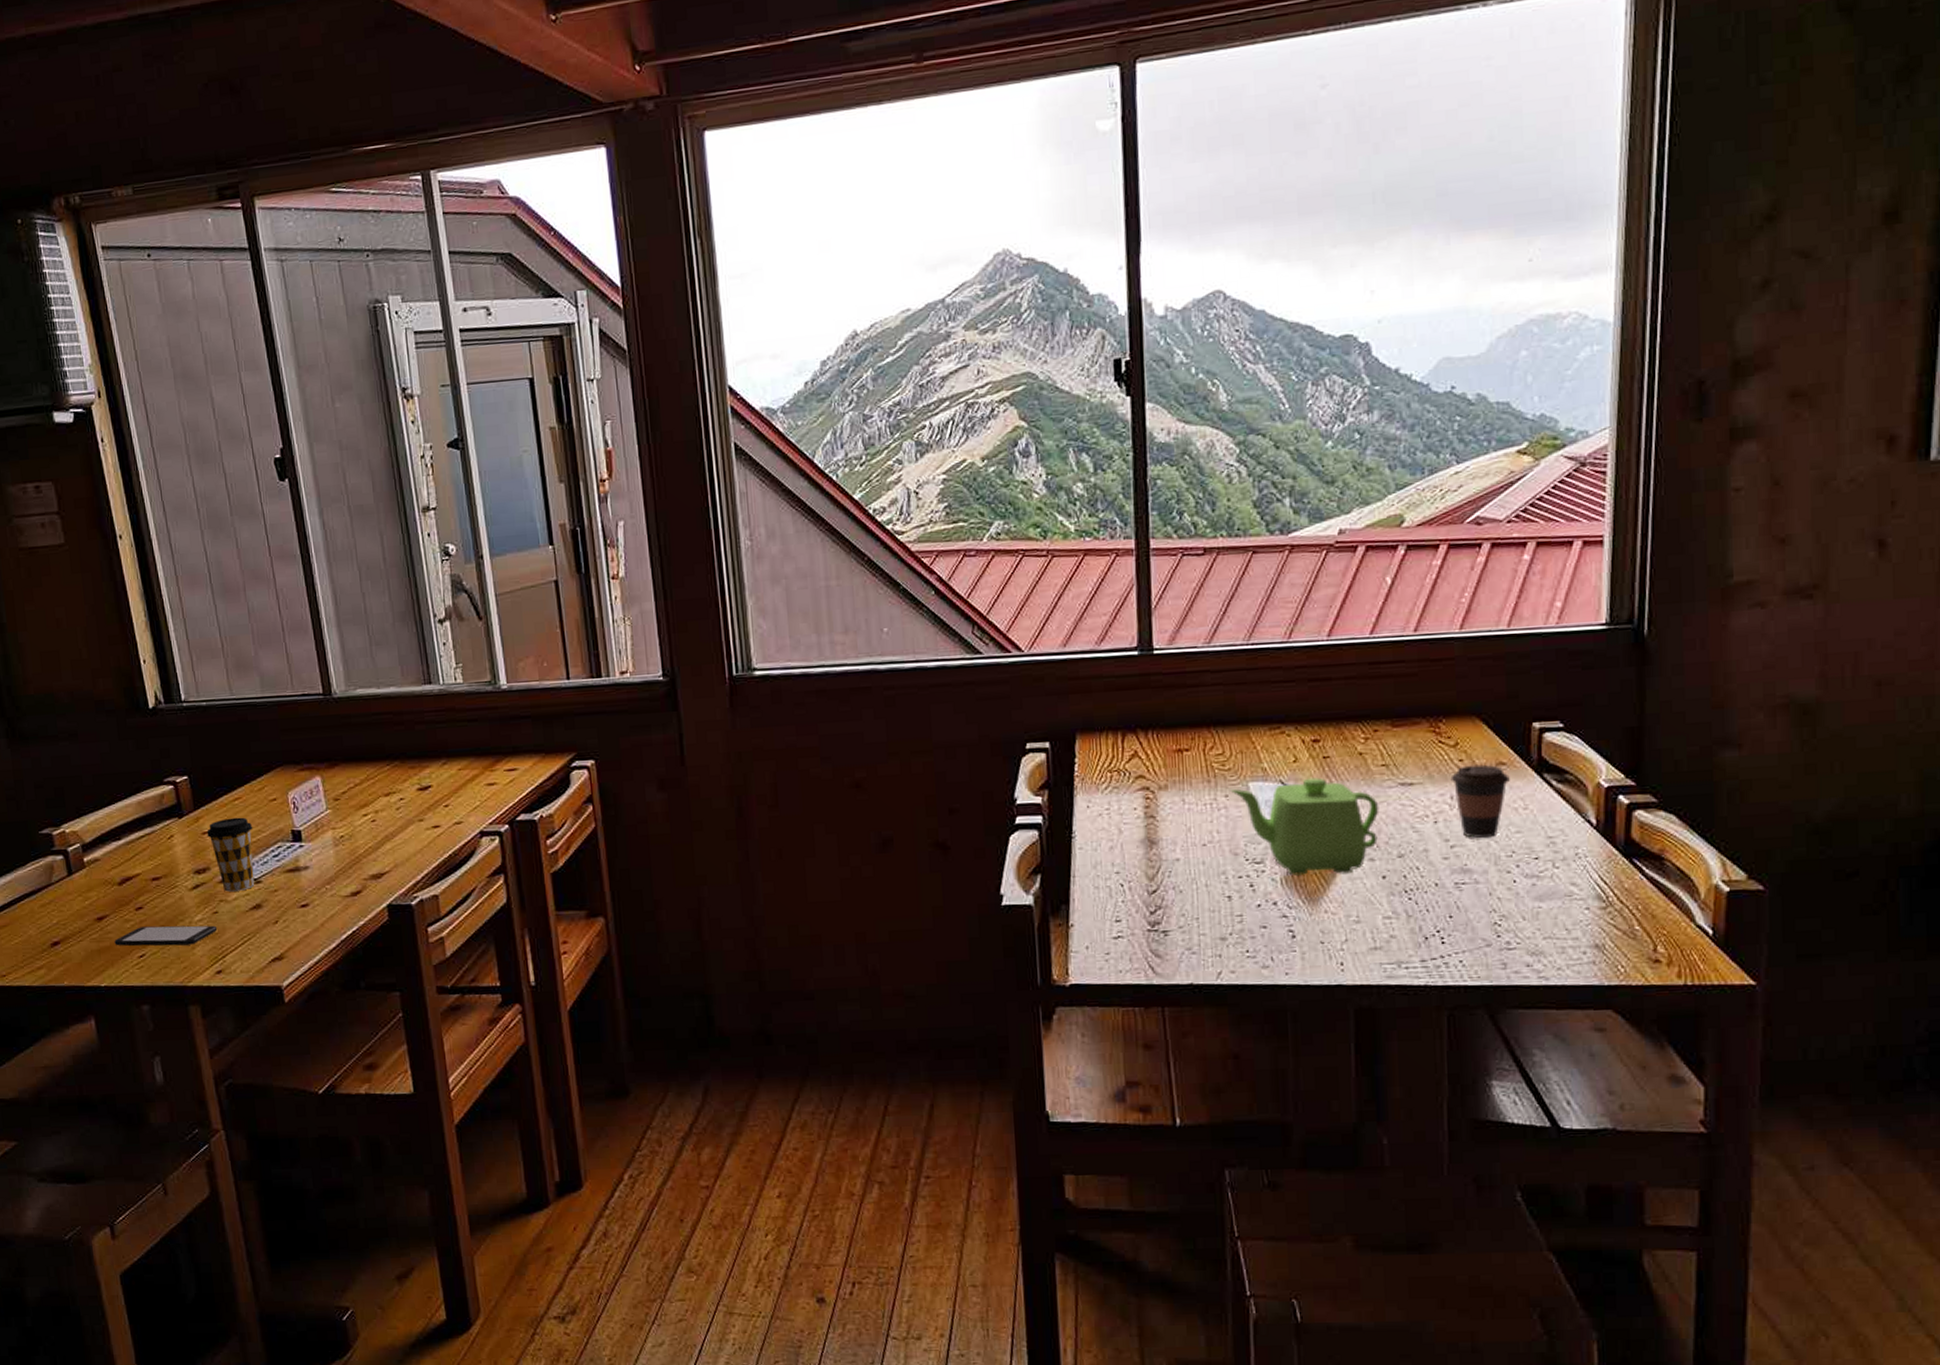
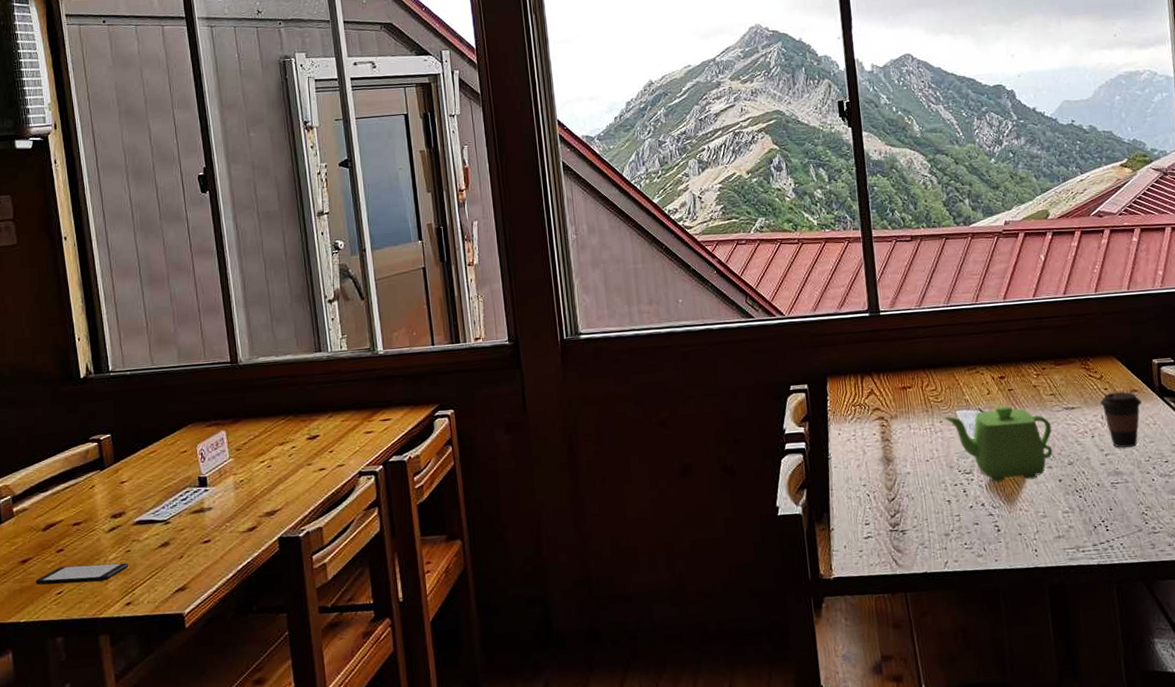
coffee cup: present [207,817,255,892] -> none [124,467,165,533]

